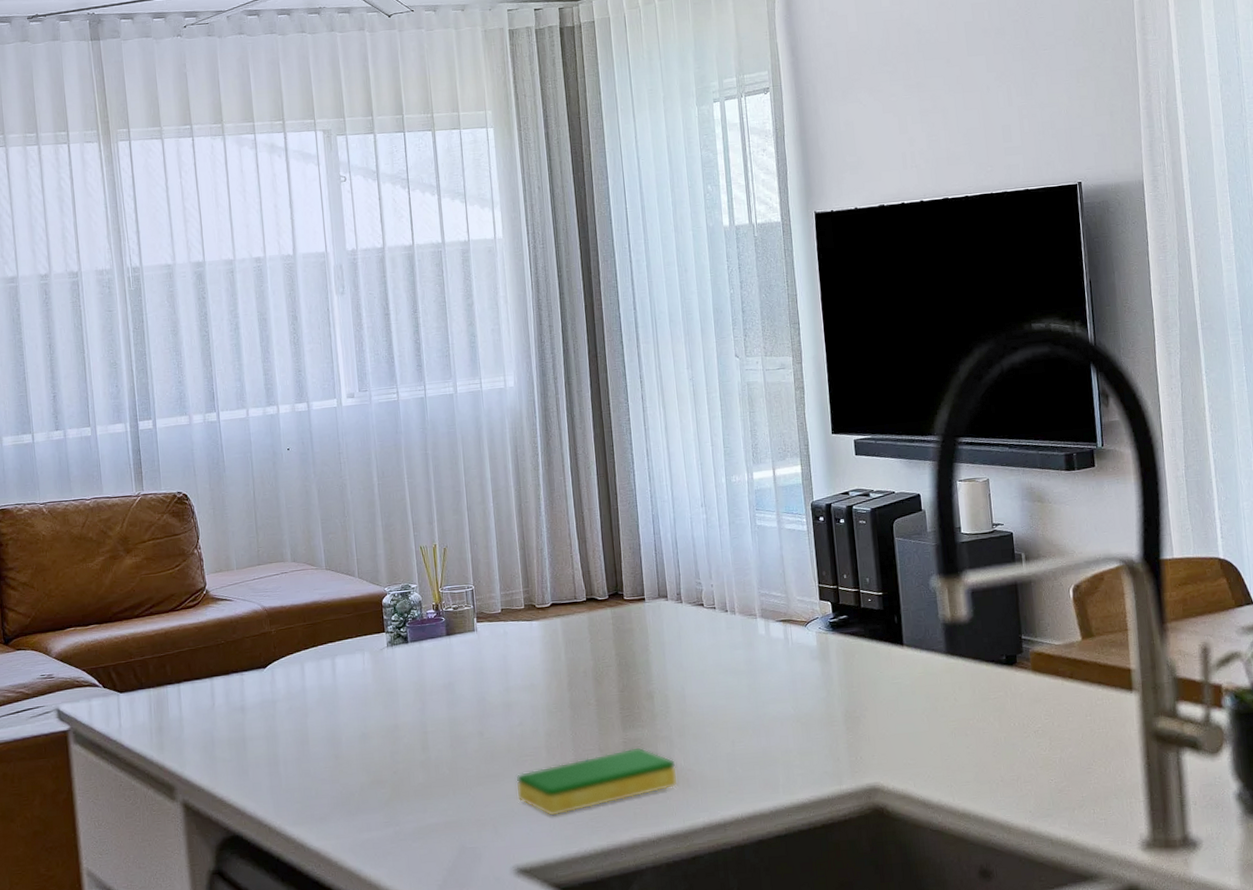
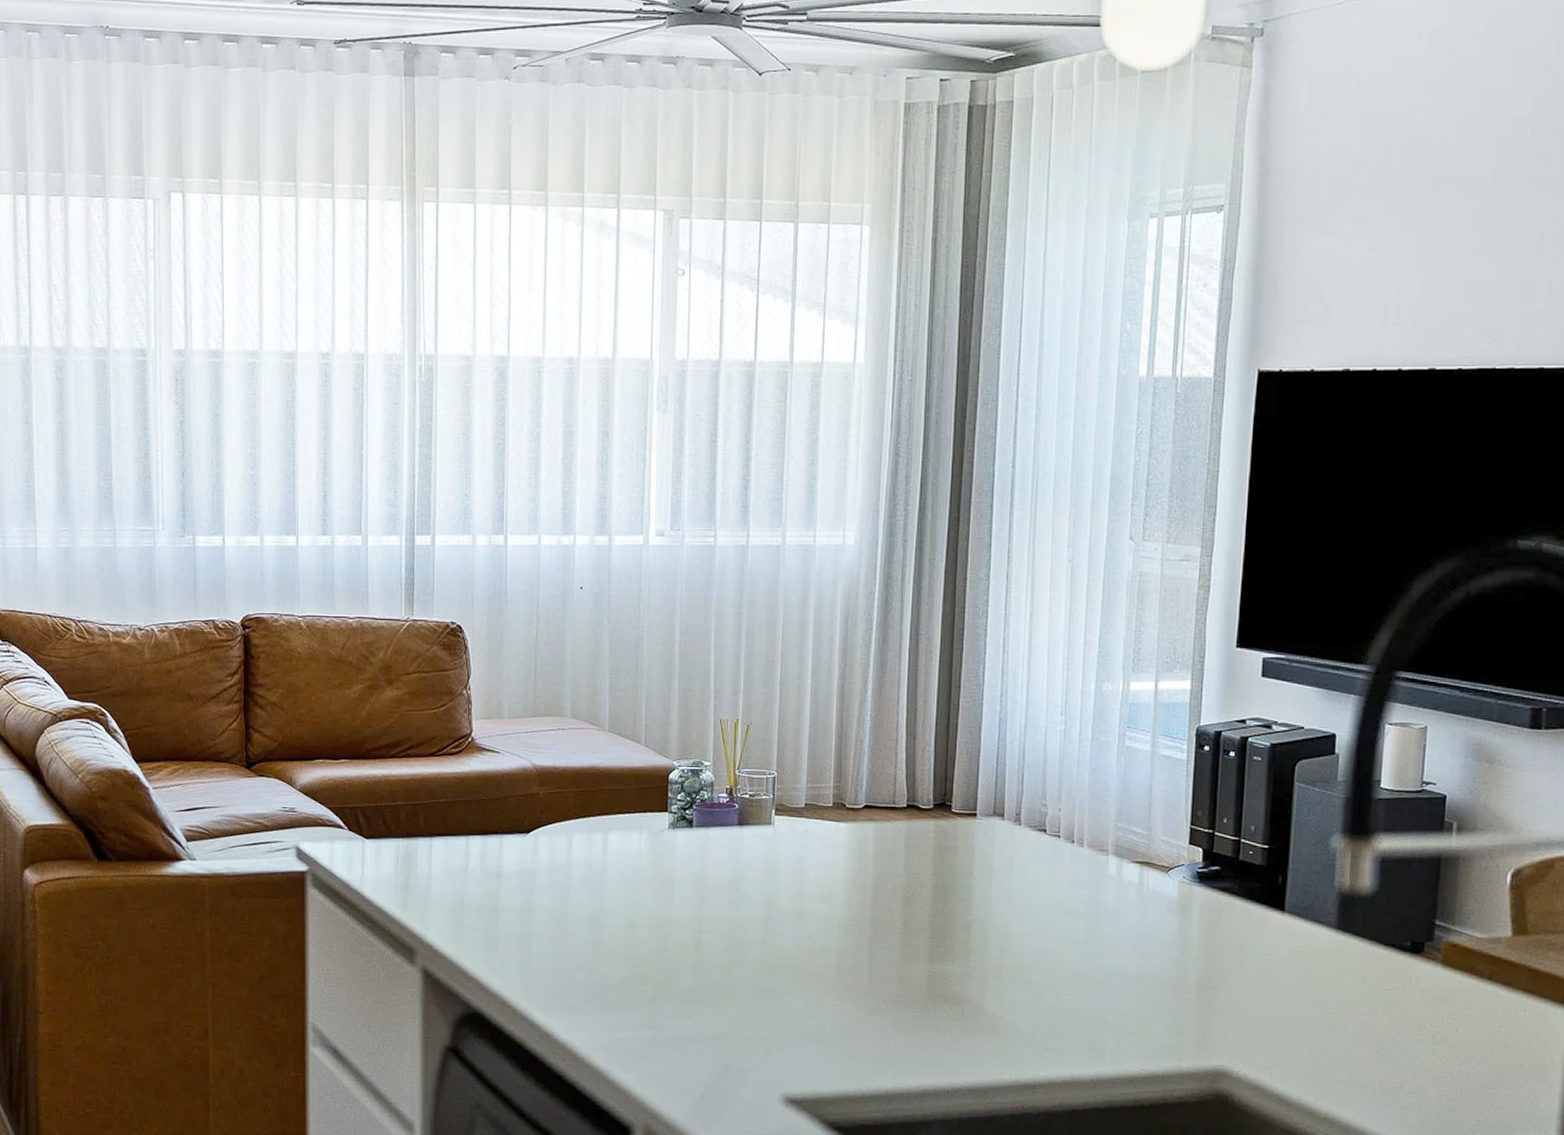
dish sponge: present [516,748,678,817] -> none [795,983,987,1047]

